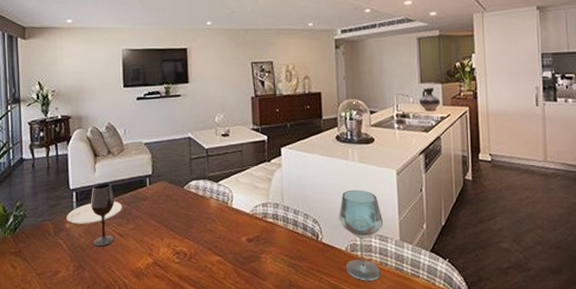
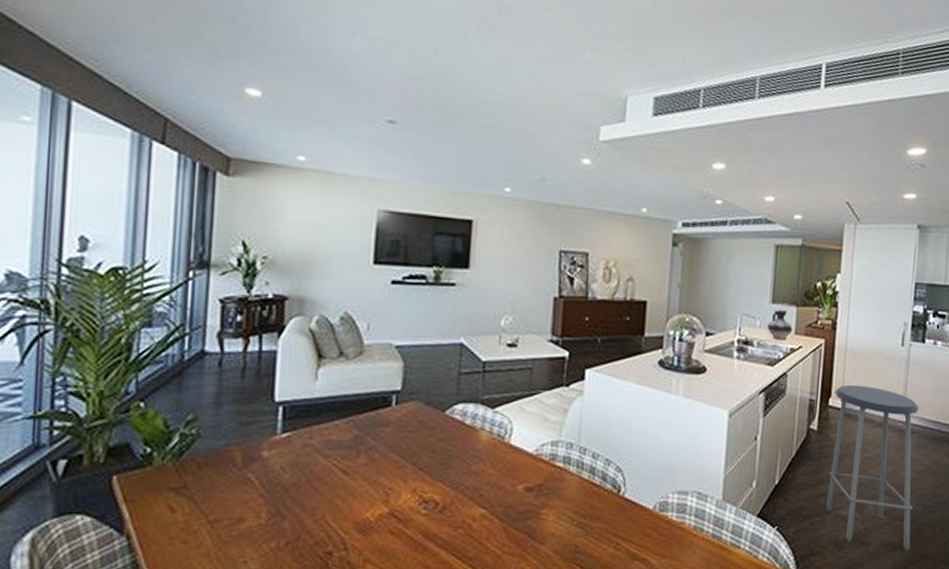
plate: present [66,201,122,225] -> none [264,423,352,454]
wine glass: present [90,183,115,247] -> none [301,397,342,487]
wine glass: present [339,189,383,281] -> none [649,431,704,550]
bar stool: none [483,140,567,274] -> present [826,384,919,551]

